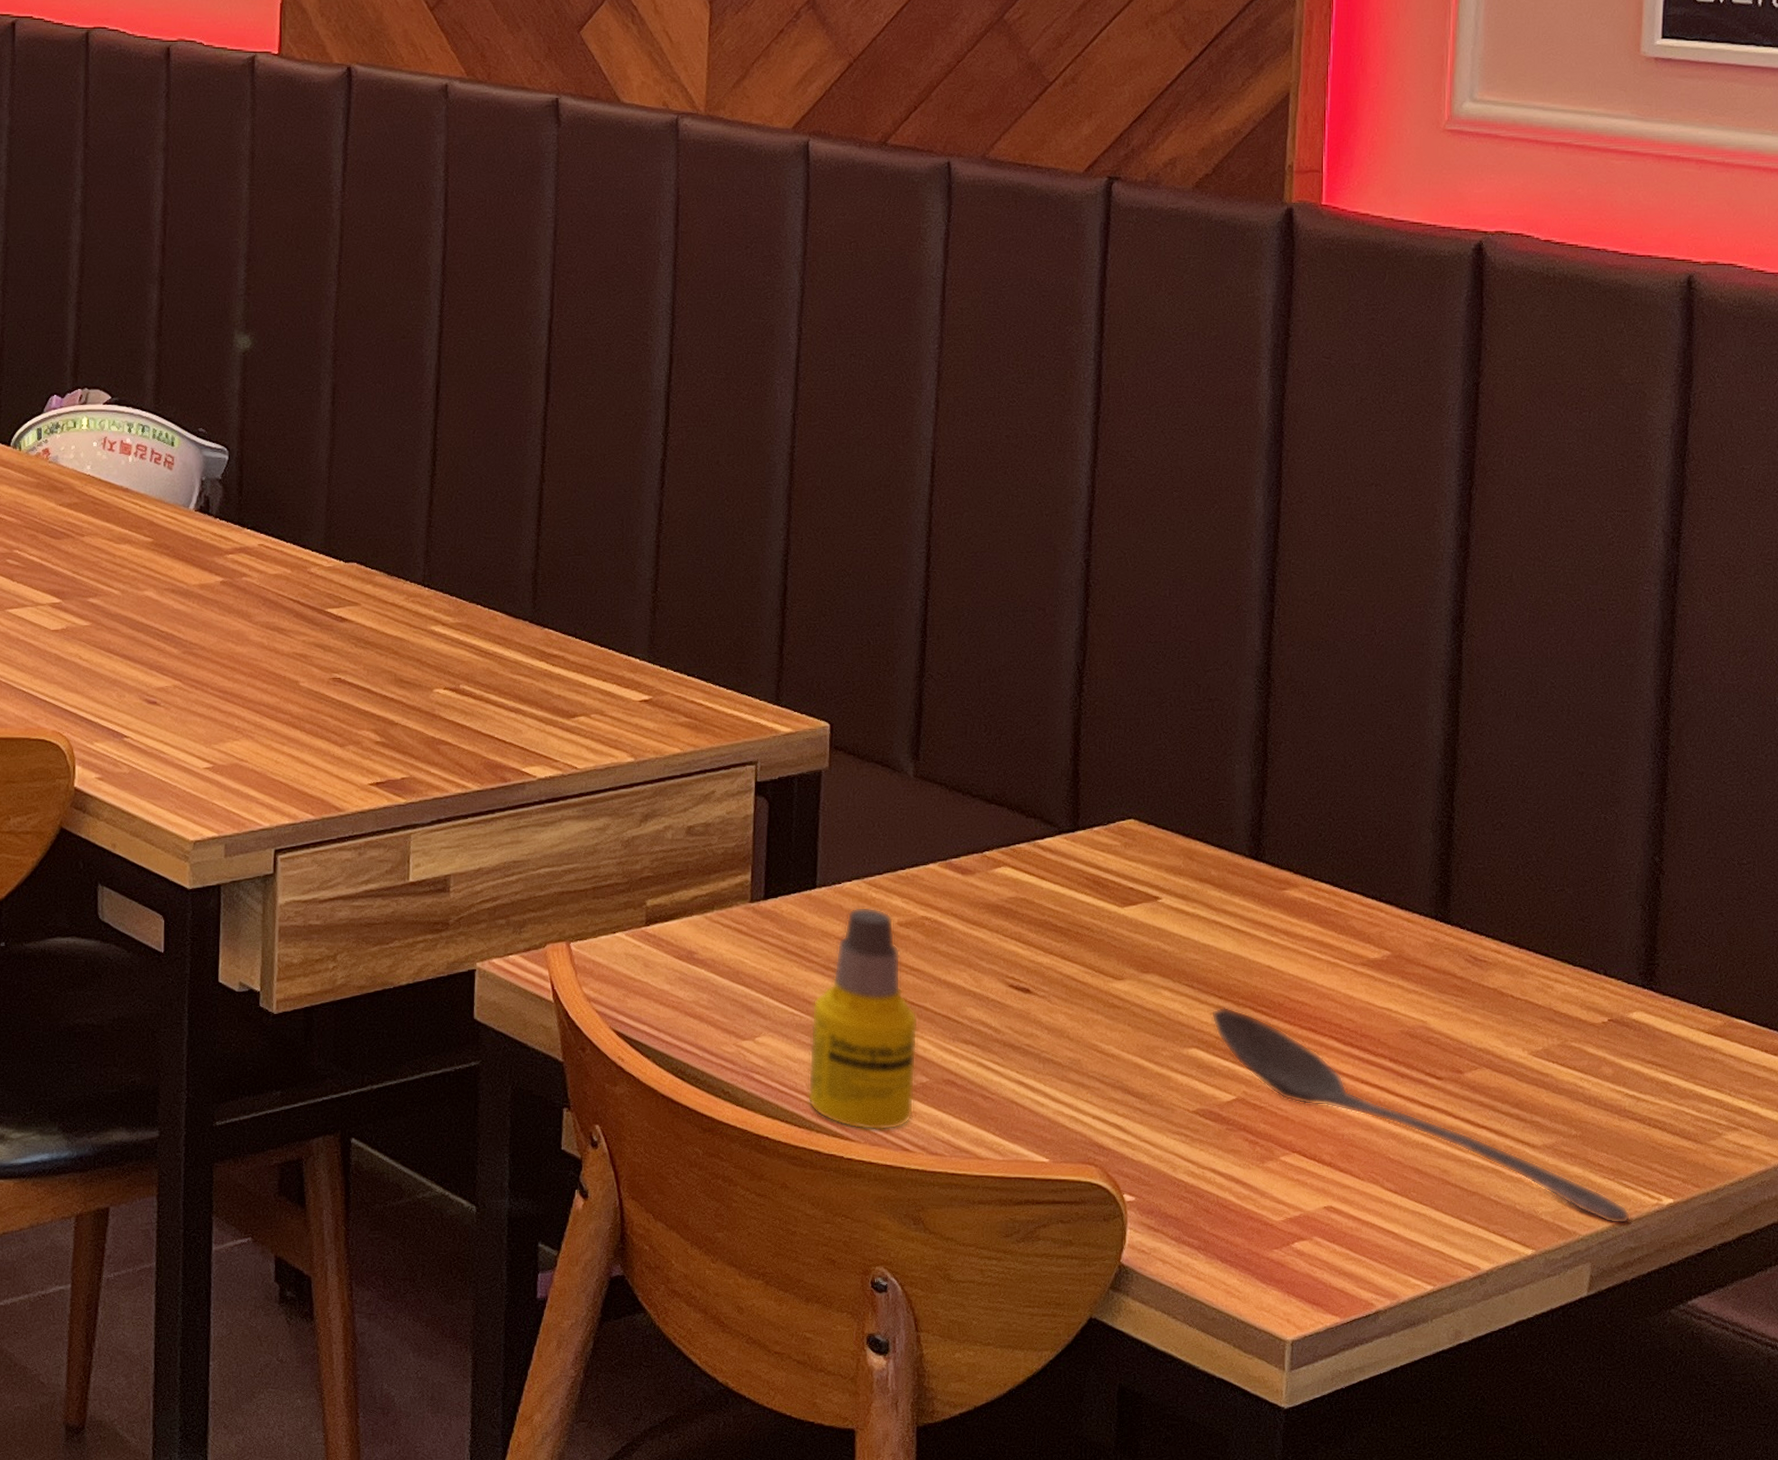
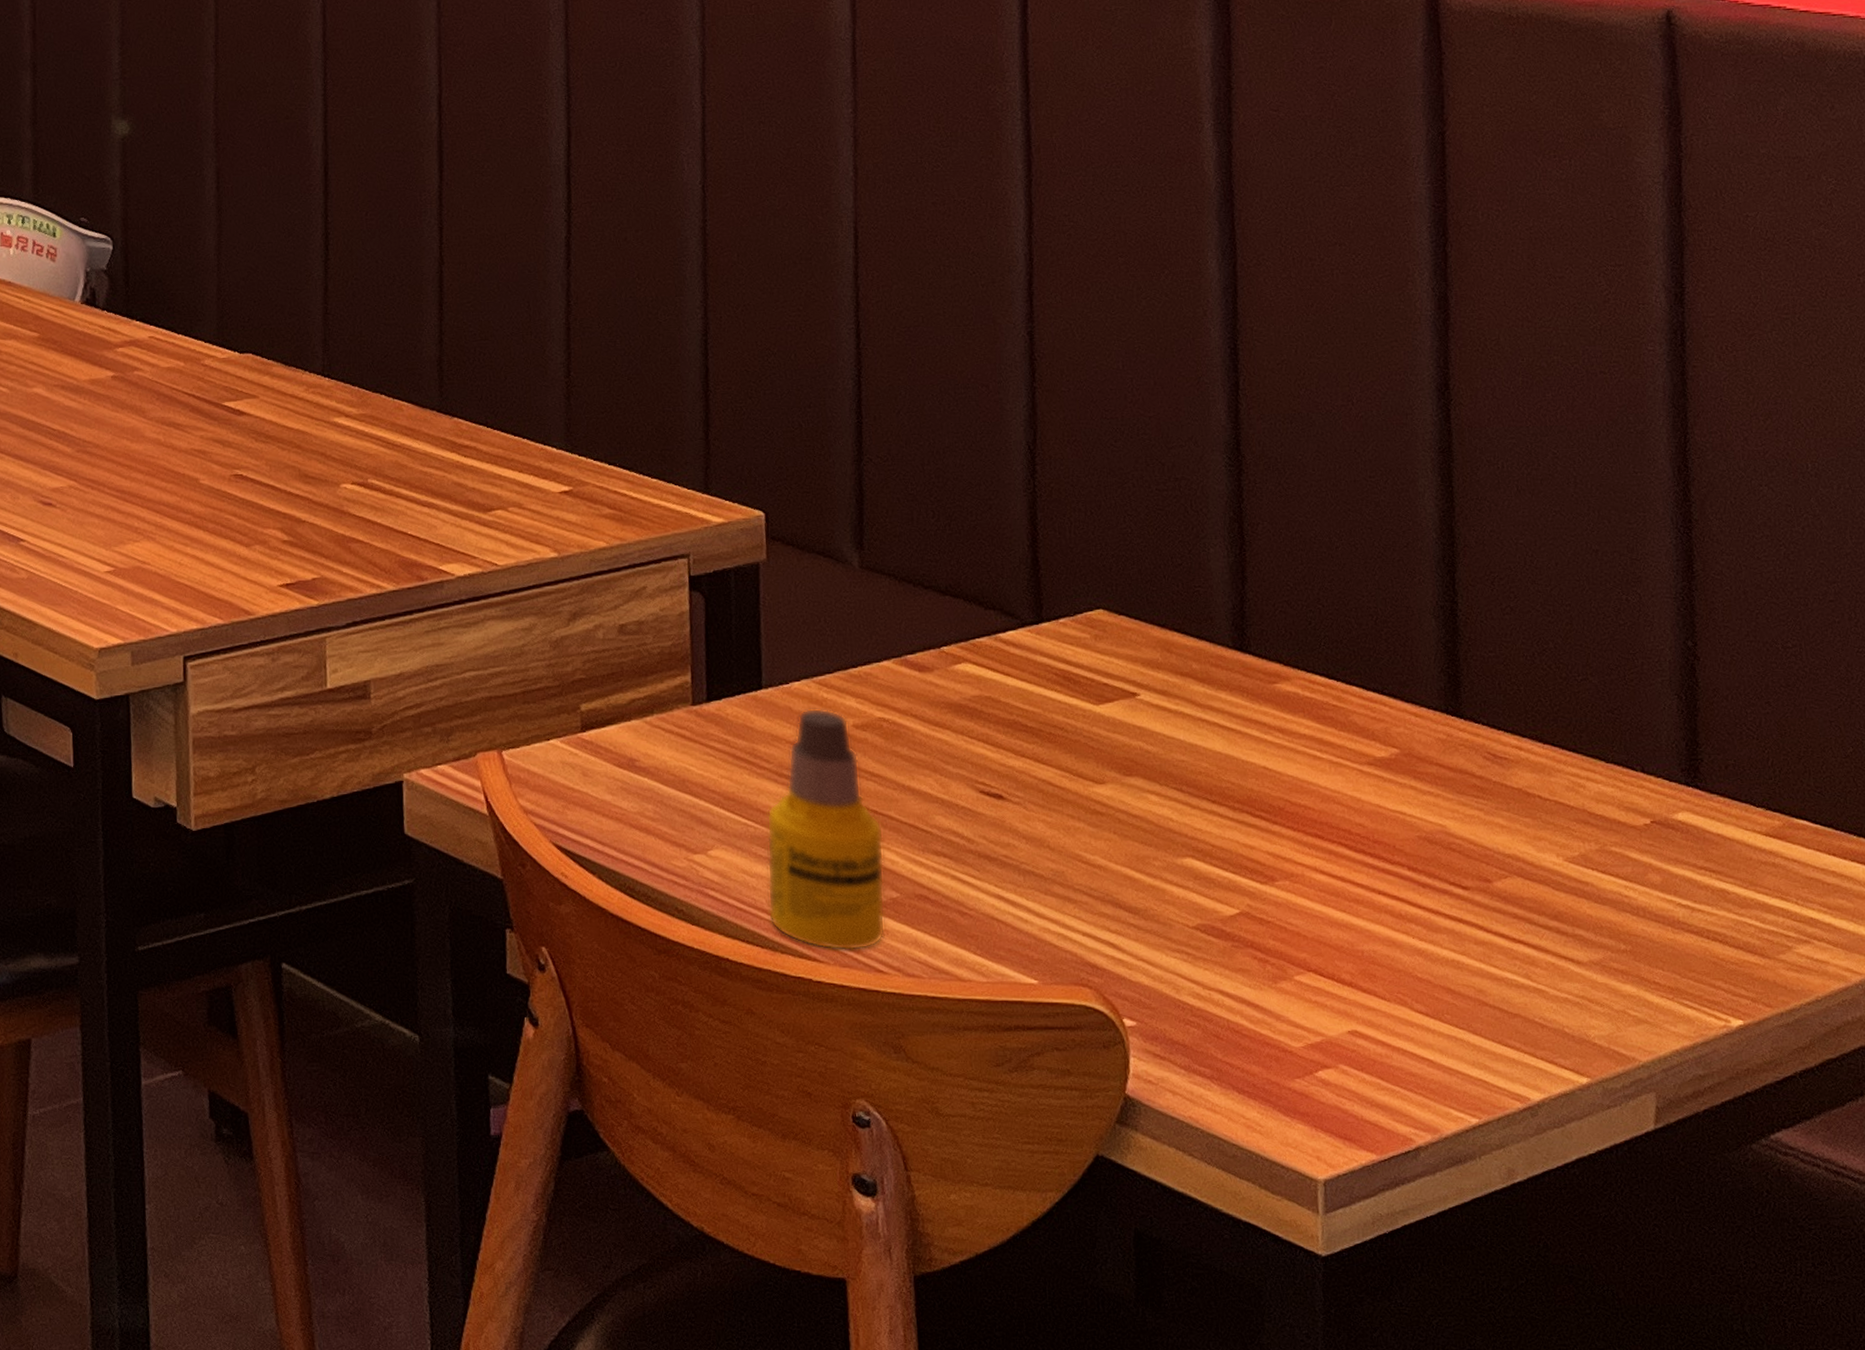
stirrer: present [1210,1007,1631,1224] -> none [1204,812,1697,1049]

